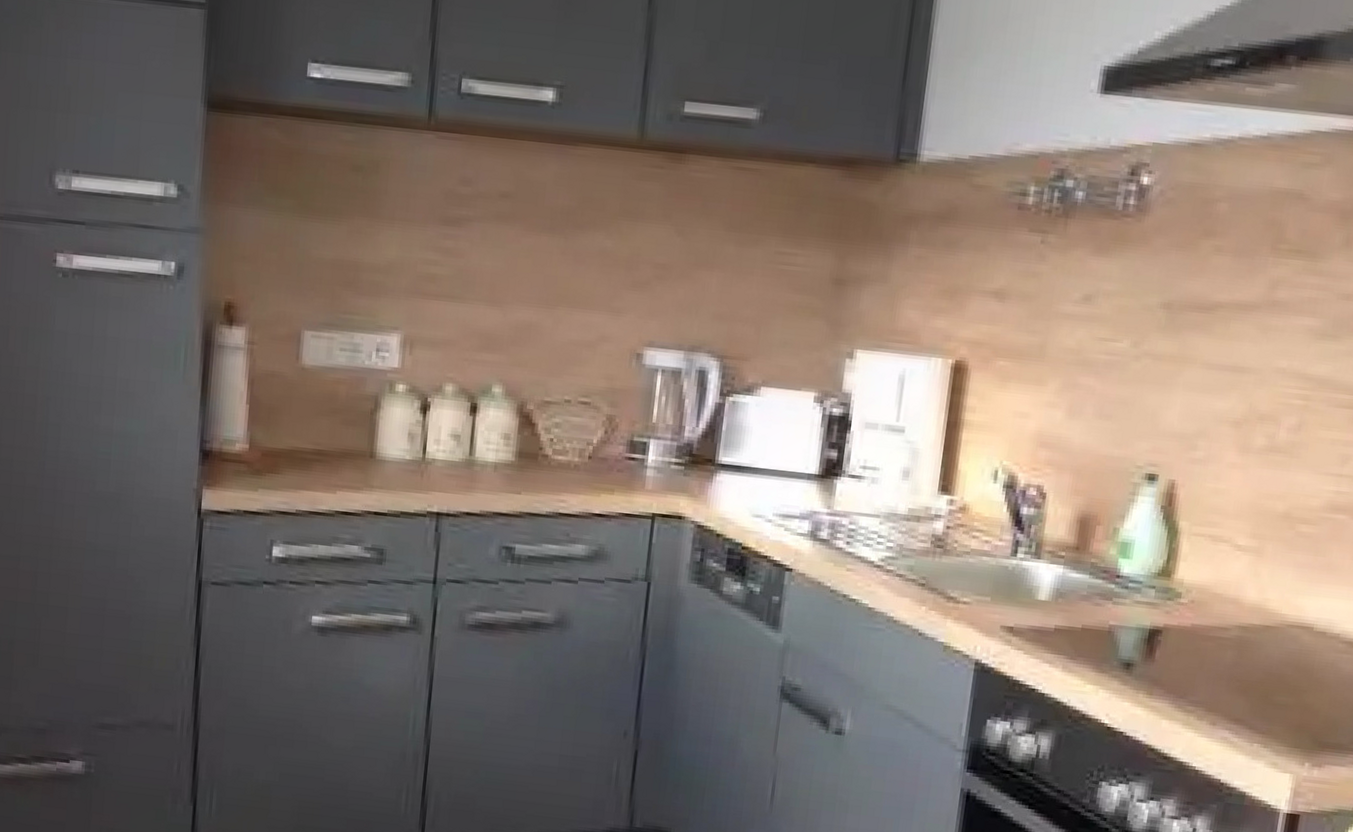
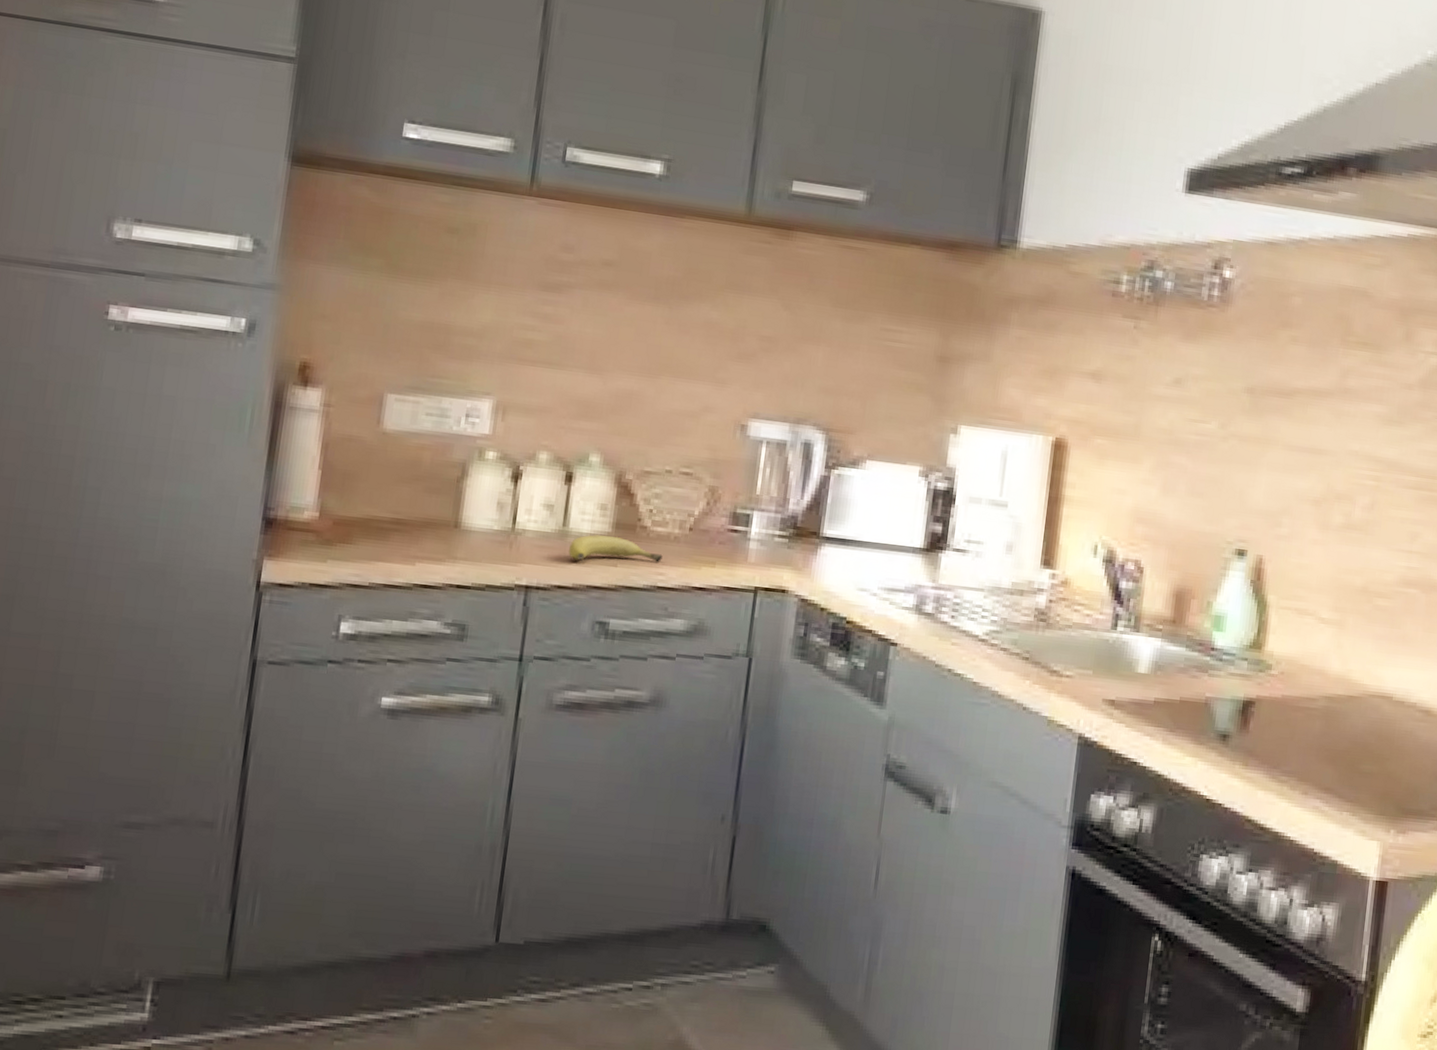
fruit: none [475,463,564,490] -> present [569,535,663,562]

